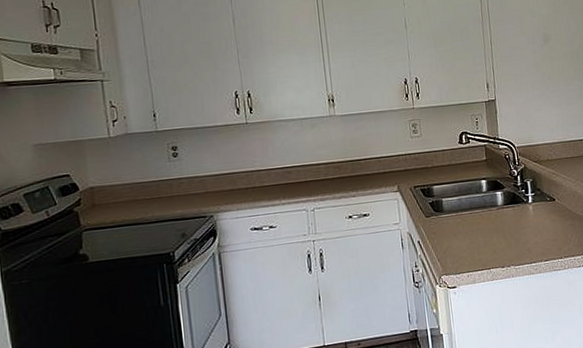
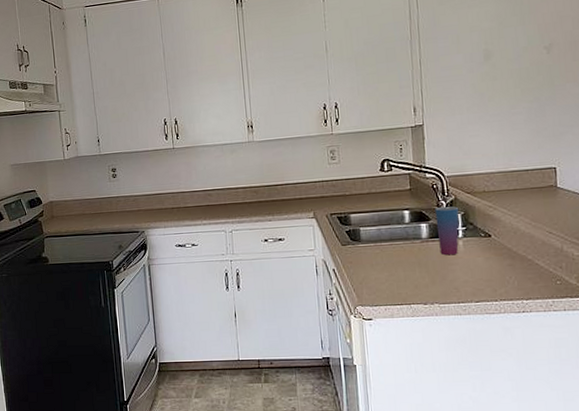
cup: none [508,174,529,220] -> present [435,206,459,256]

